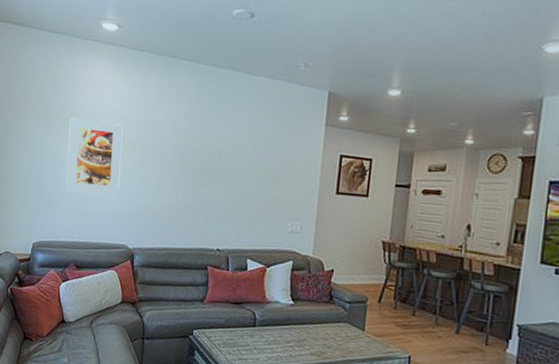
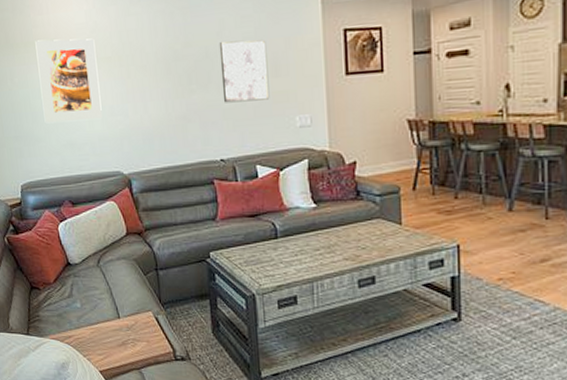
wall art: none [228,146,273,204] -> present [218,39,270,103]

